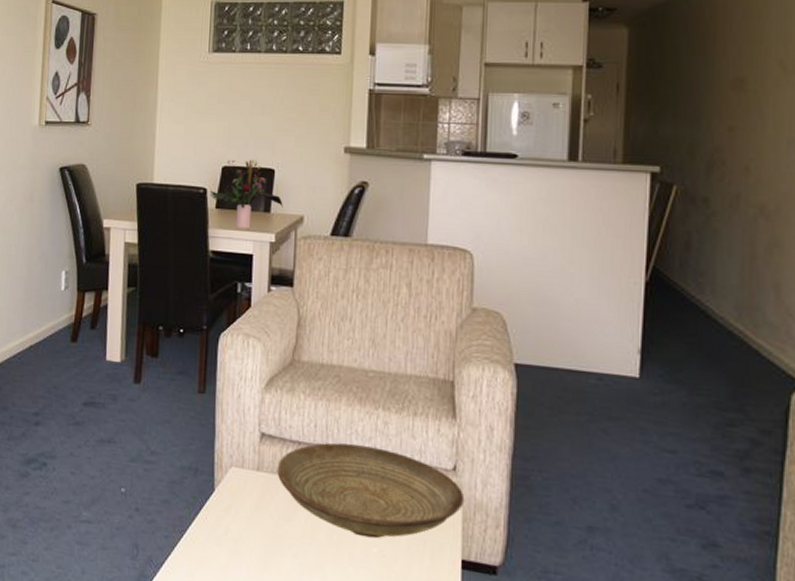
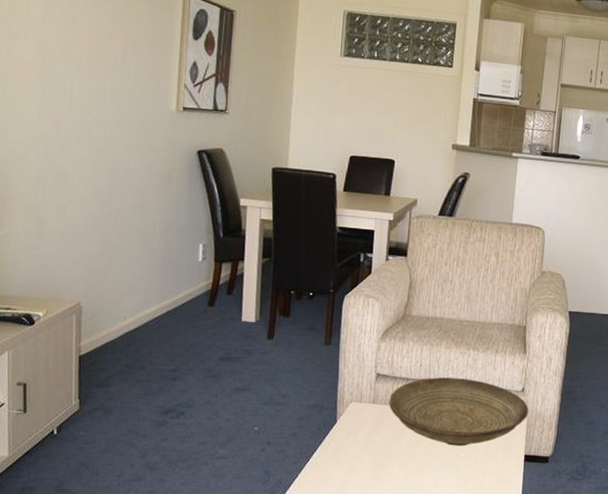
bouquet: present [209,159,283,229] -> none [338,150,401,209]

